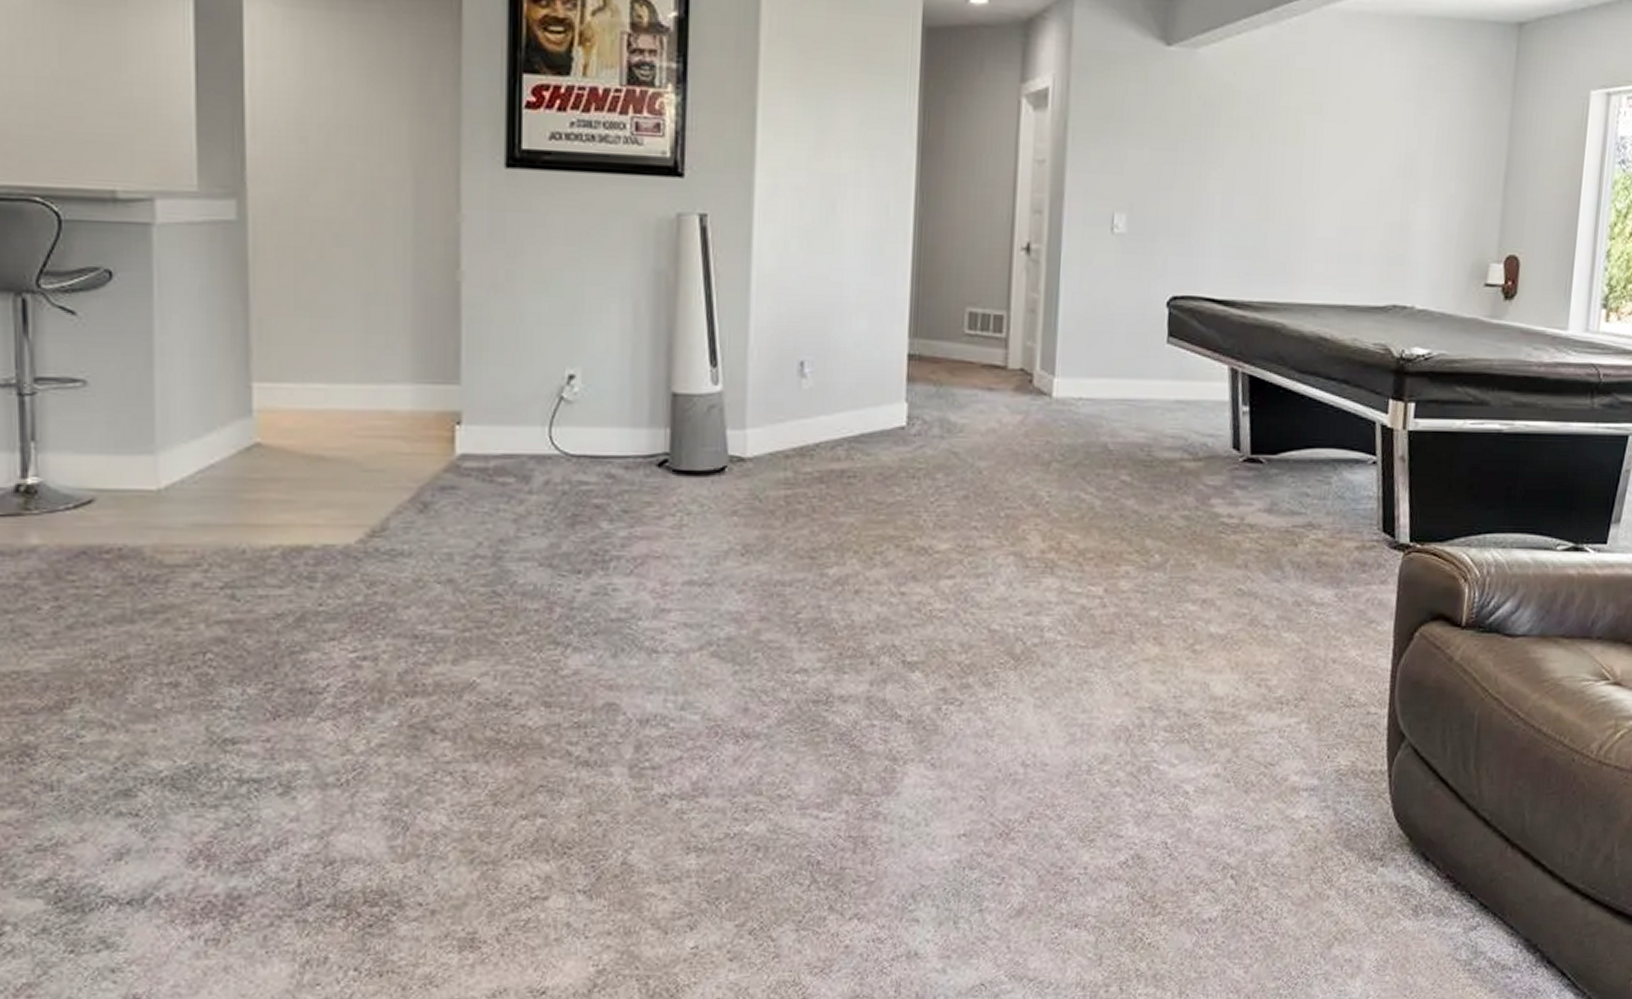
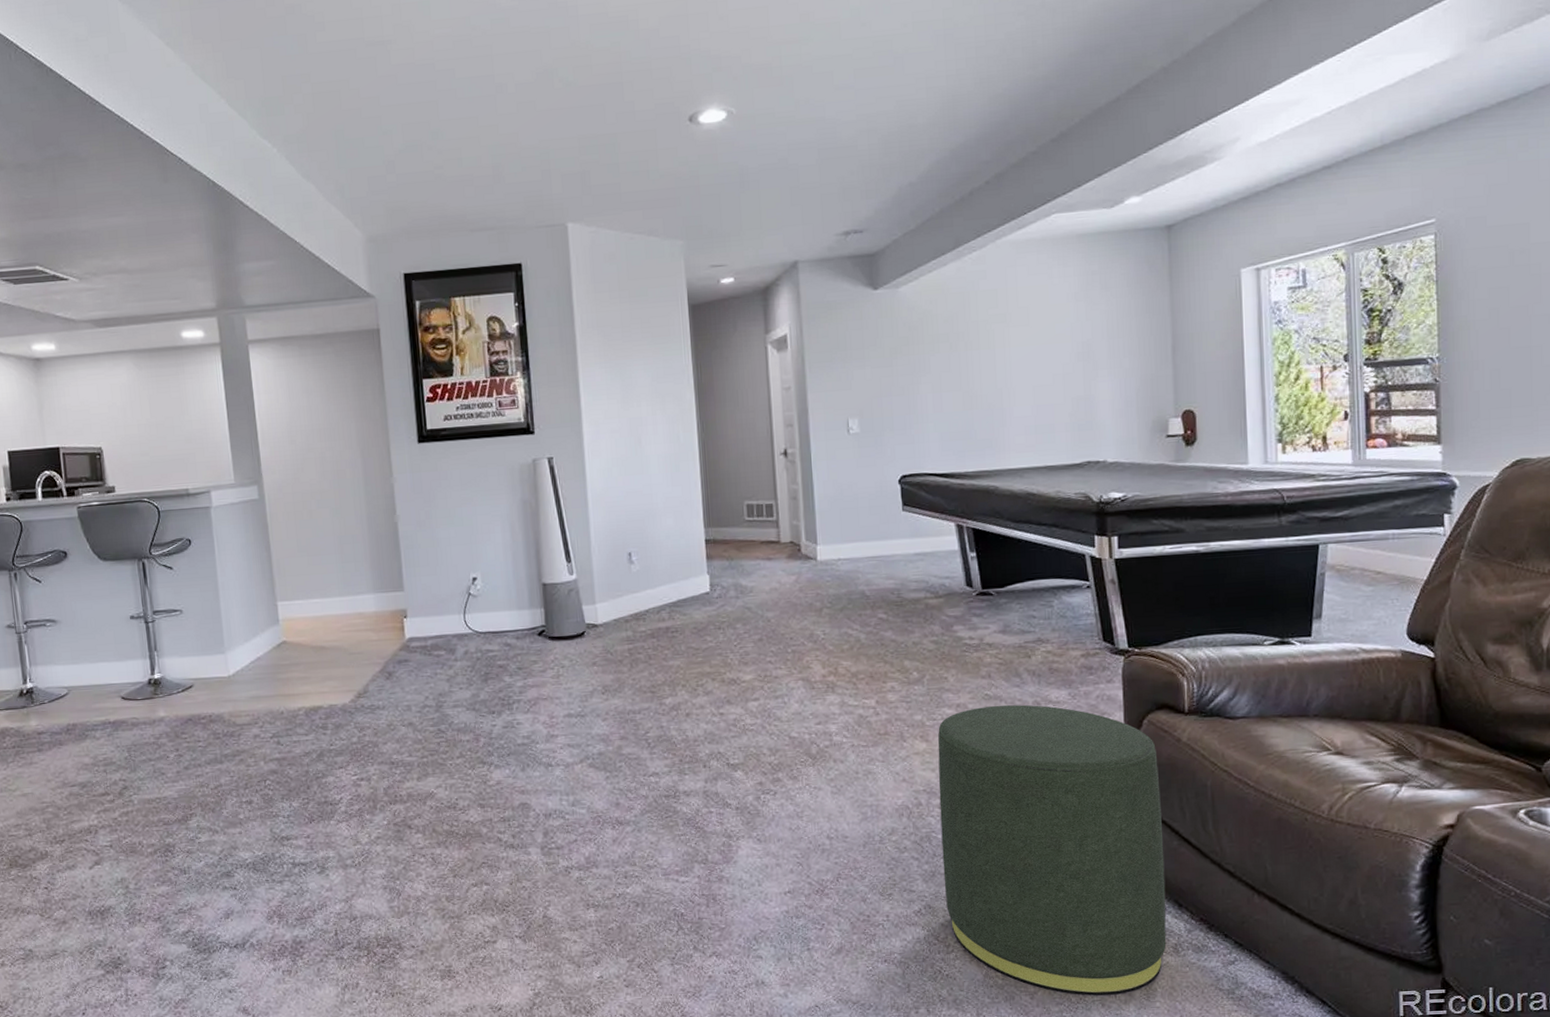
ottoman: none [1159,603,1425,969] -> present [937,704,1167,996]

